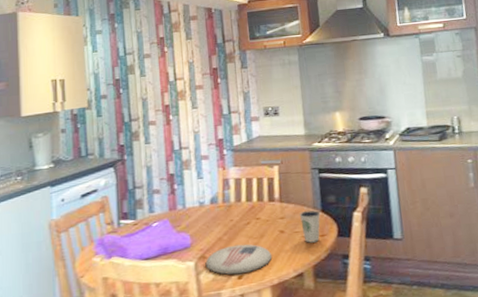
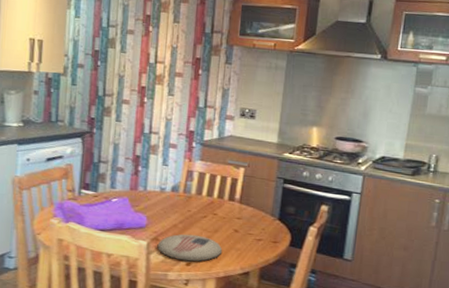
dixie cup: present [299,209,321,243] -> none [256,215,277,247]

